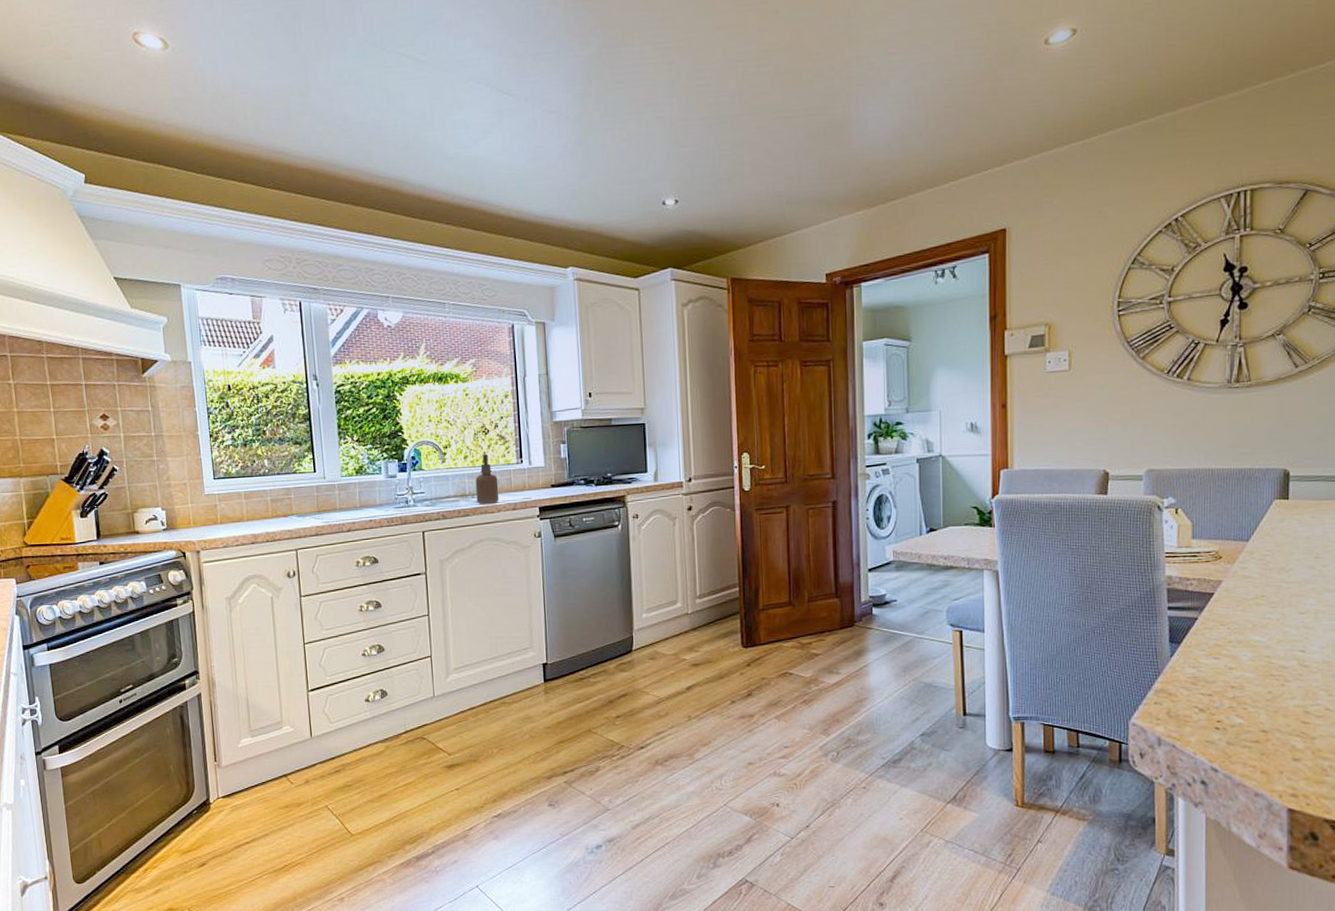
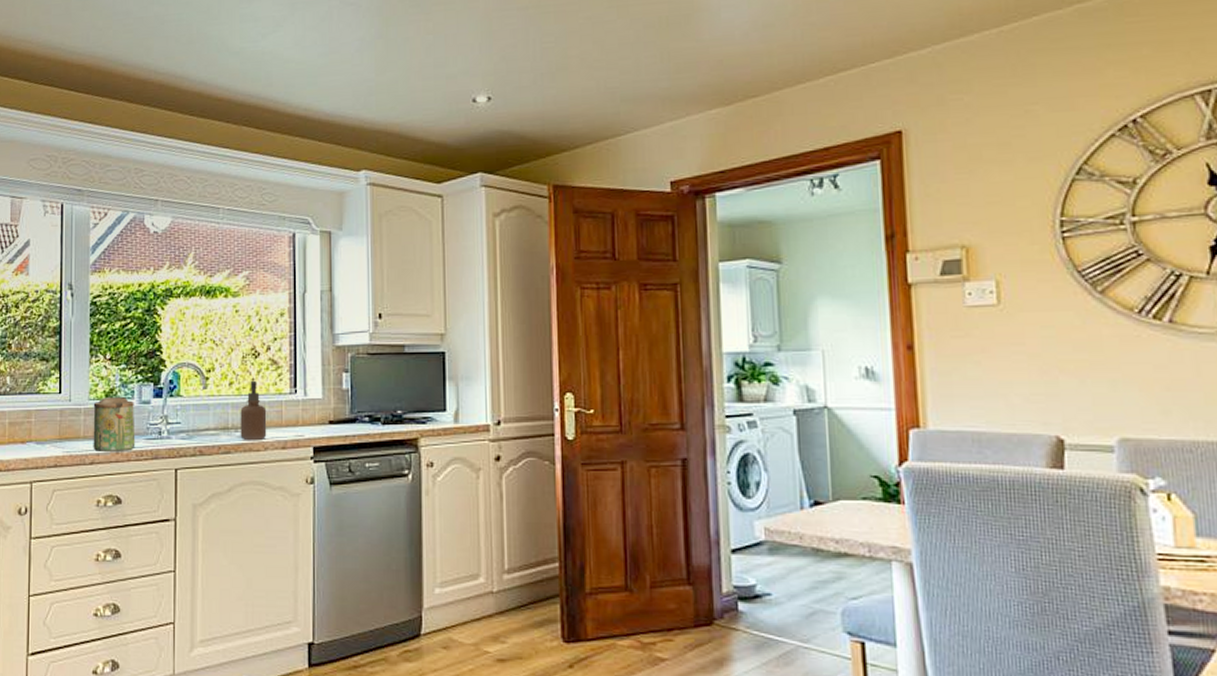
canister: none [345,473,386,521] -> present [93,397,136,453]

